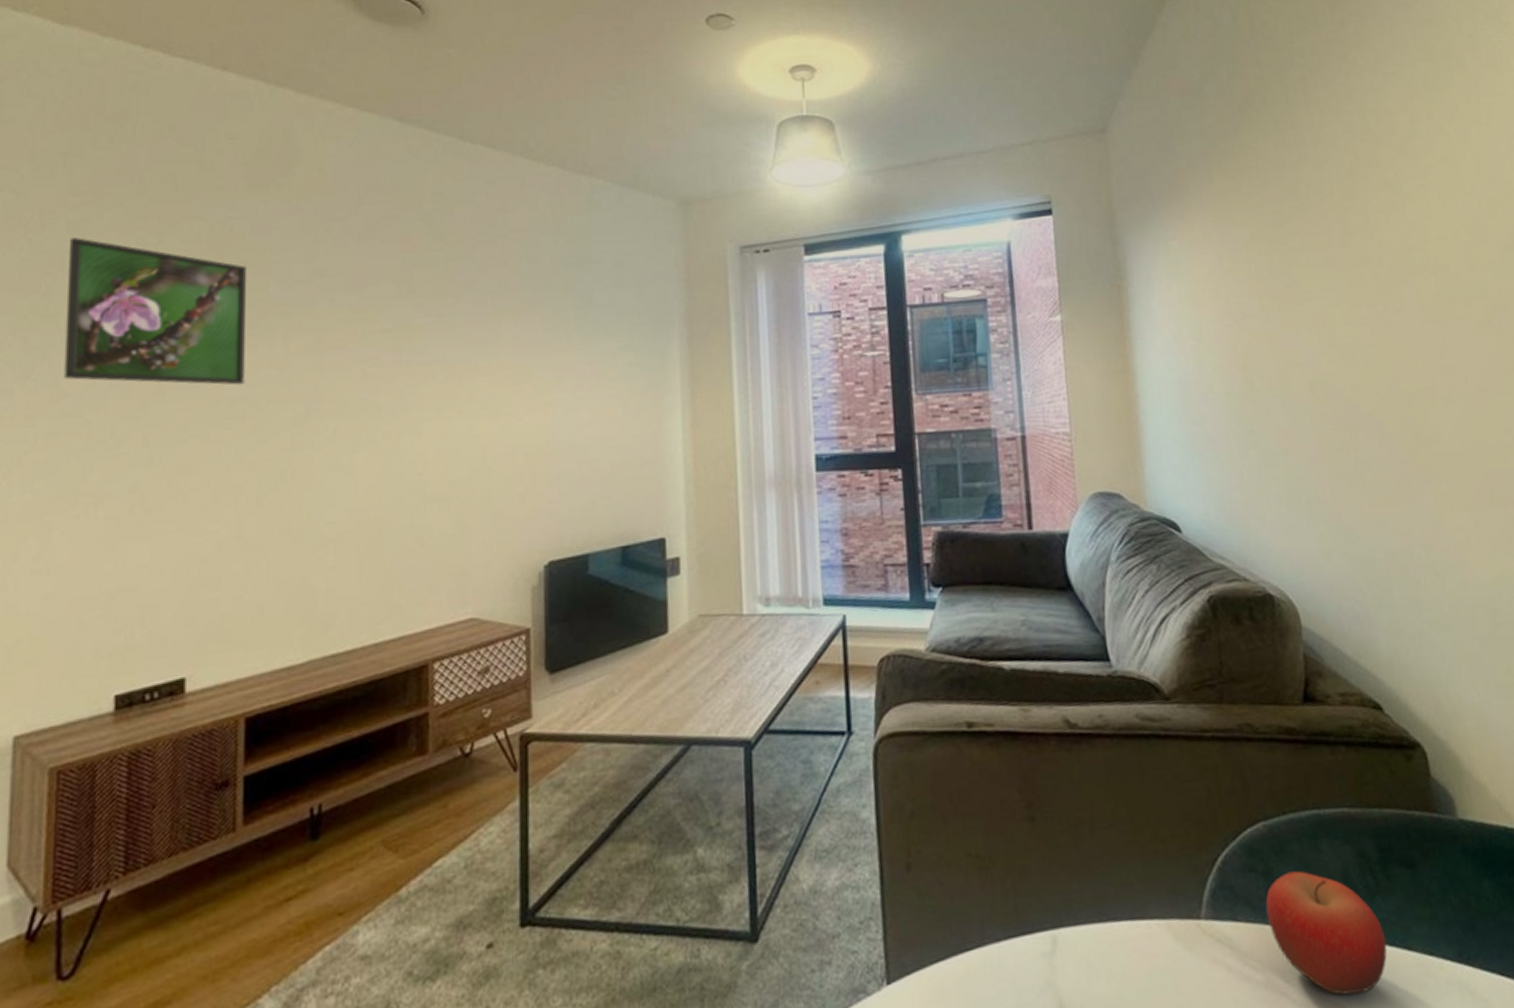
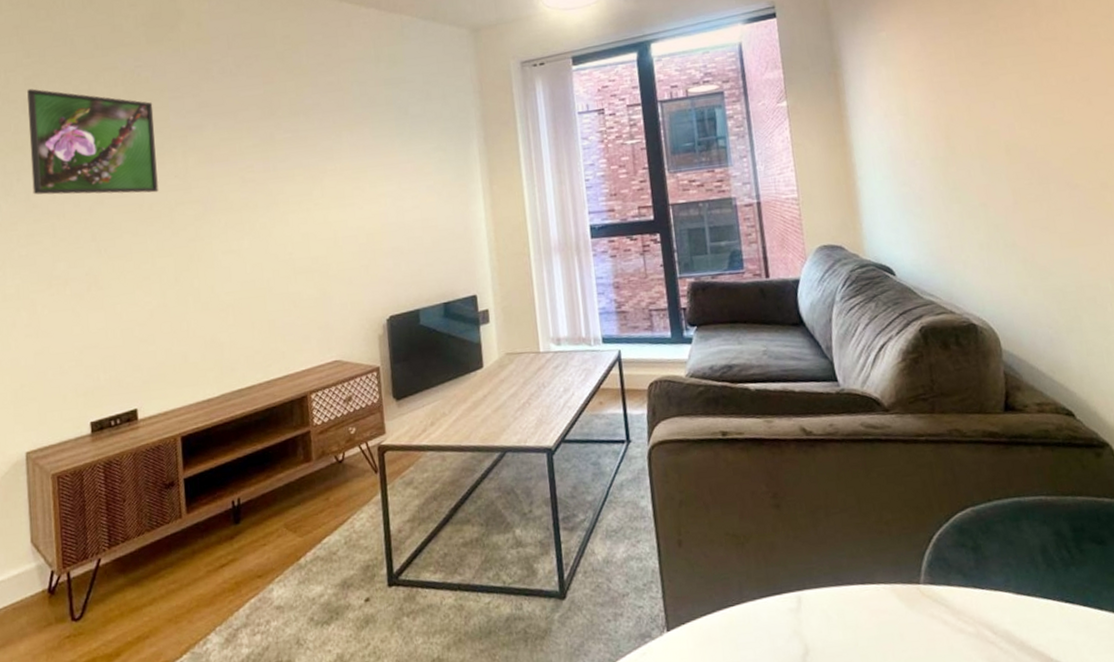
fruit: present [1265,871,1387,996] -> none [975,546,1081,645]

